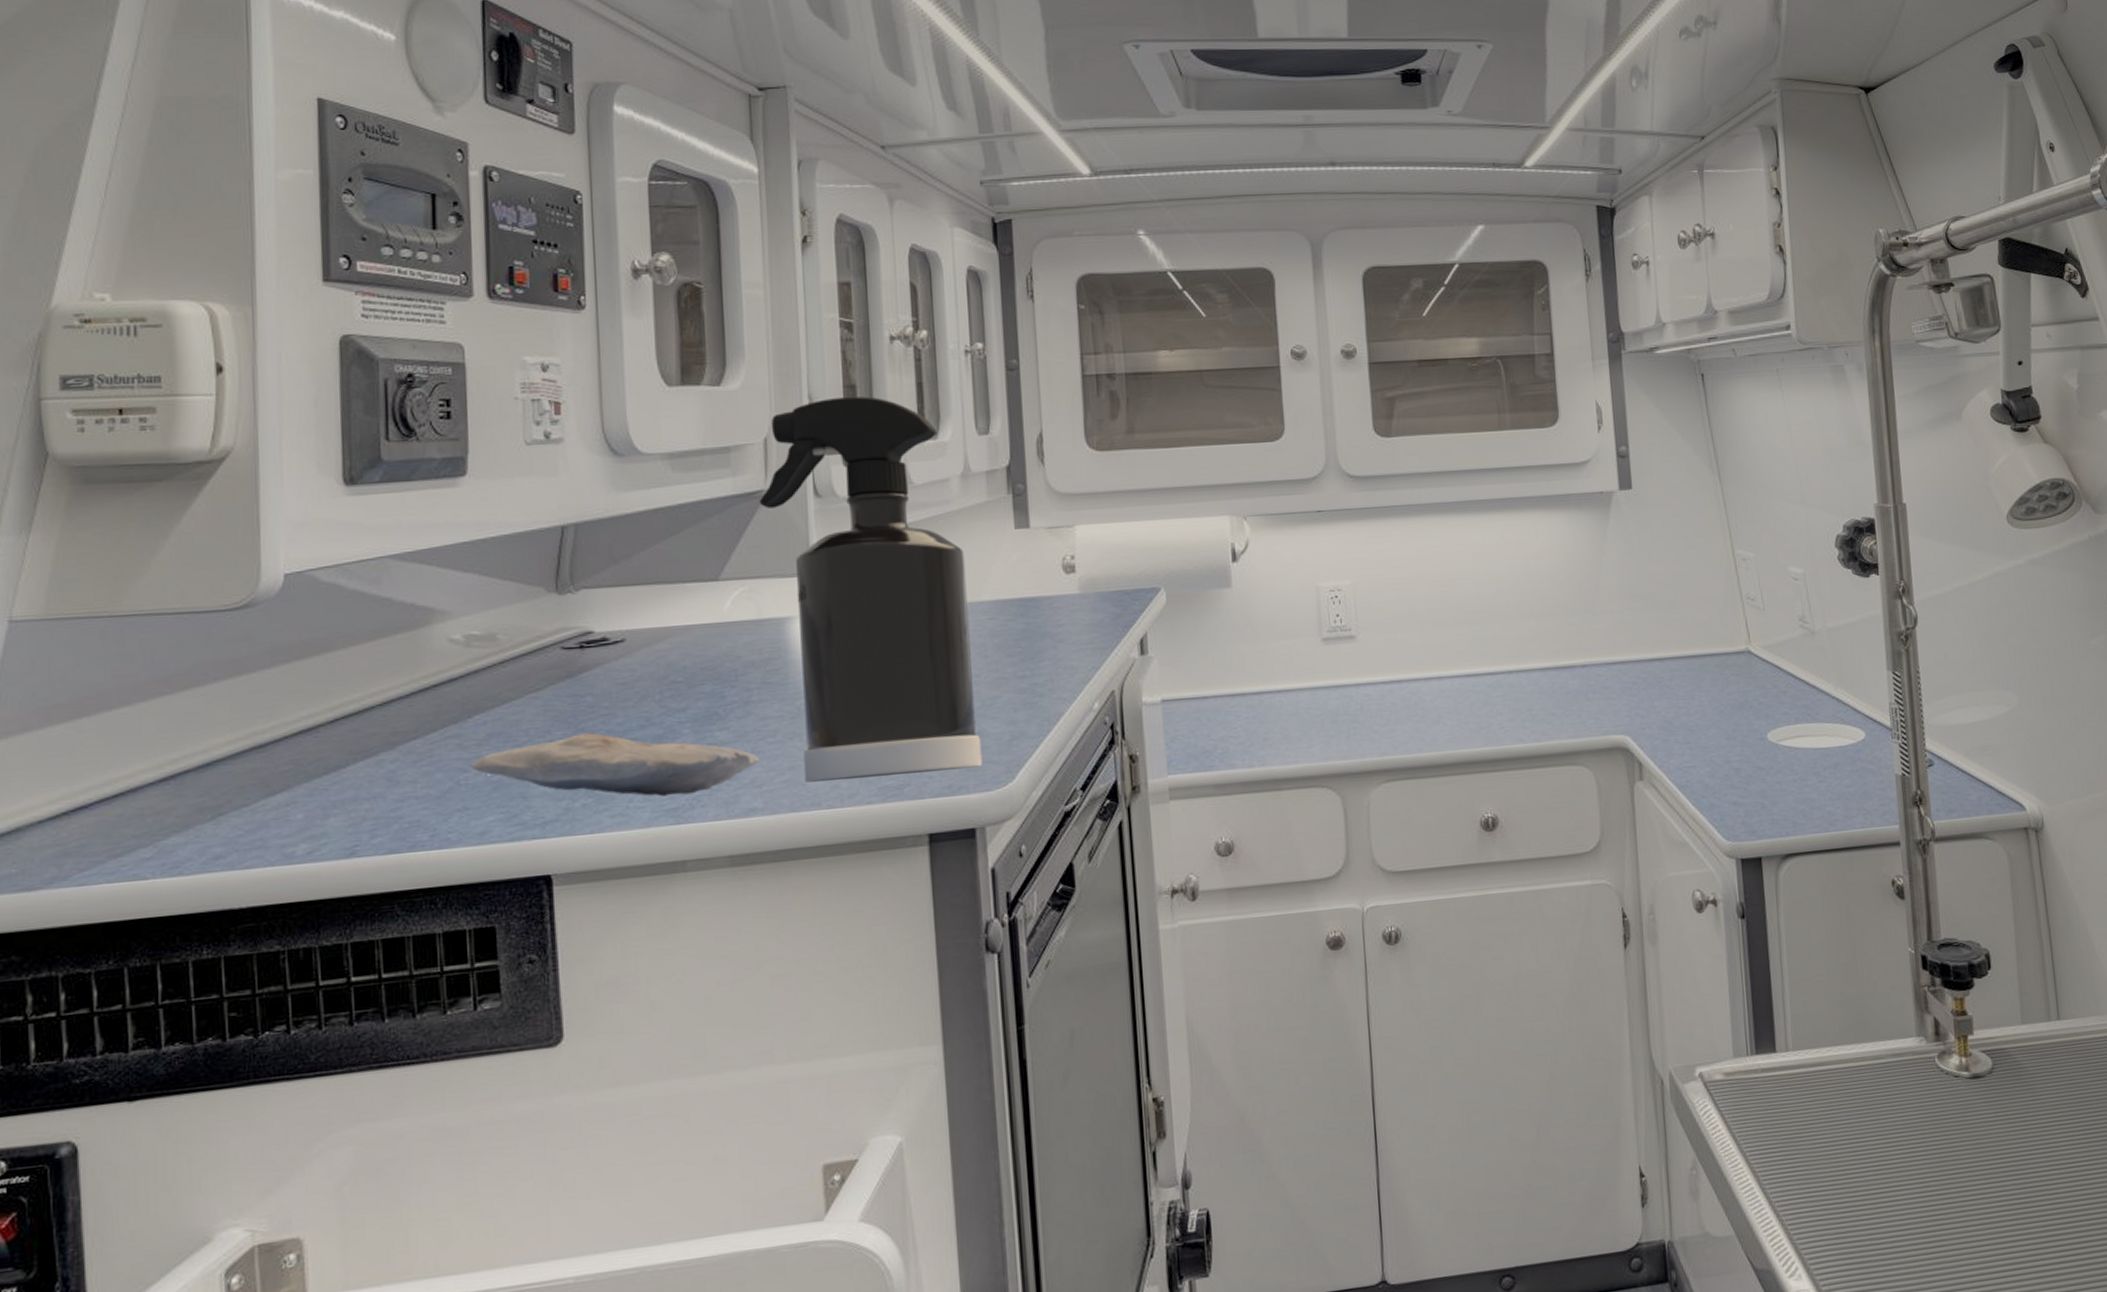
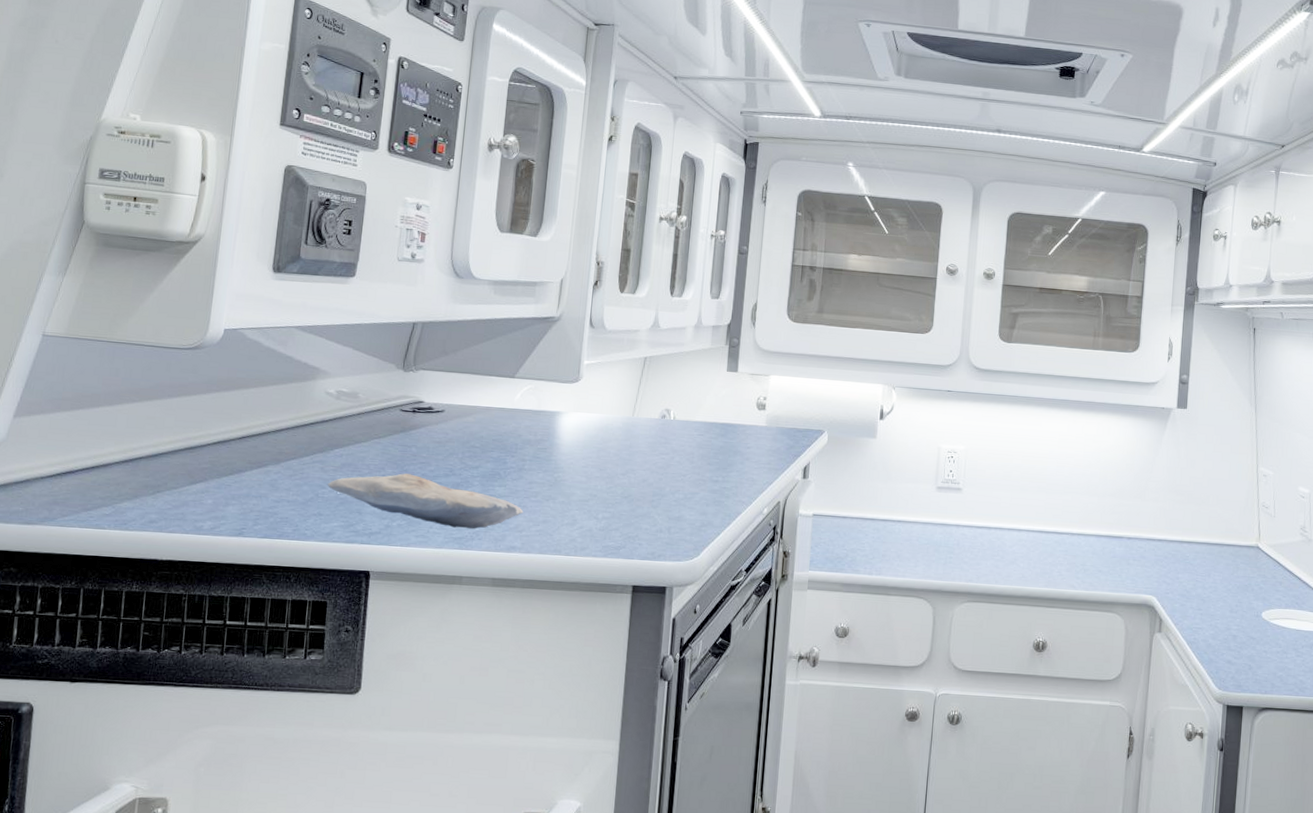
spray bottle: present [758,396,982,782] -> none [550,256,689,543]

